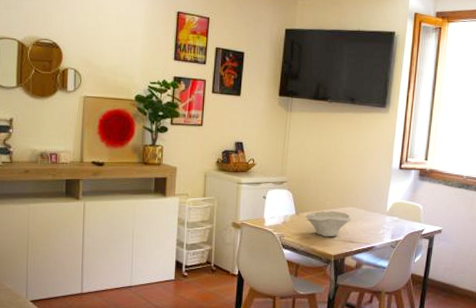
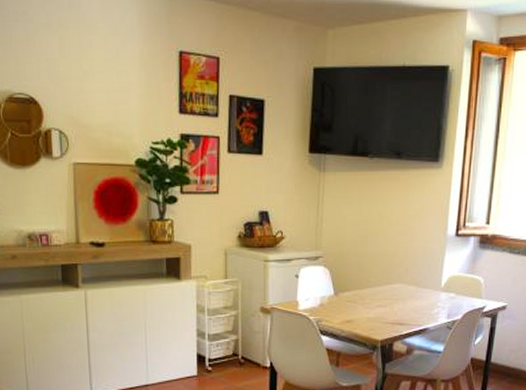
bowl: present [305,210,351,237] -> none [345,288,400,320]

